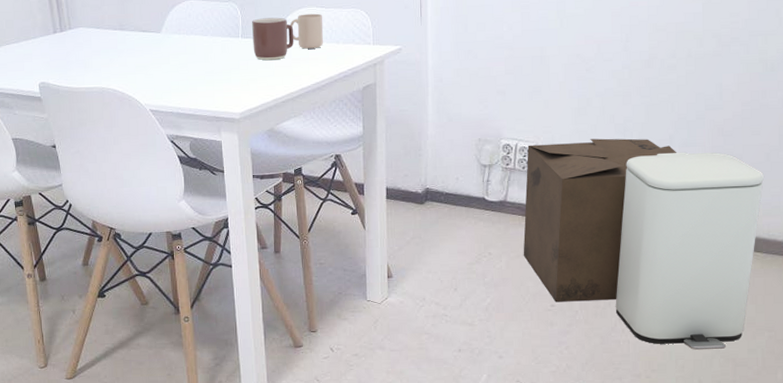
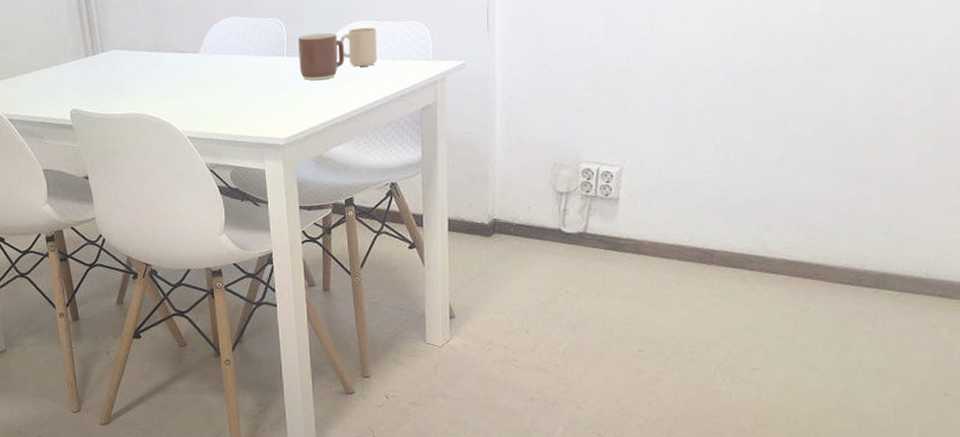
cardboard box: present [523,138,677,302] -> none [605,160,791,347]
pedal bin: present [615,152,765,351] -> none [714,174,899,403]

